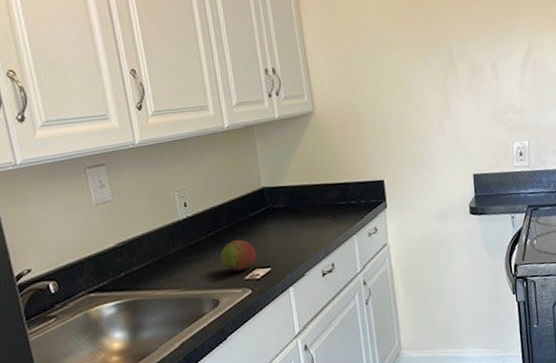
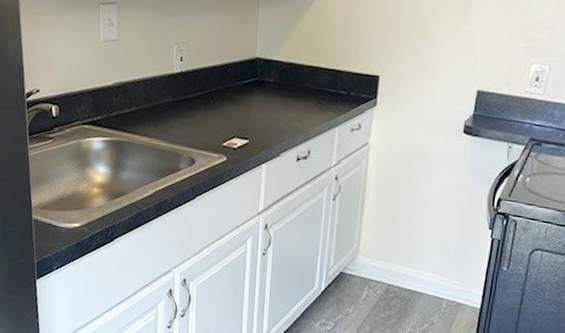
fruit: present [221,240,257,272] -> none [204,104,238,137]

